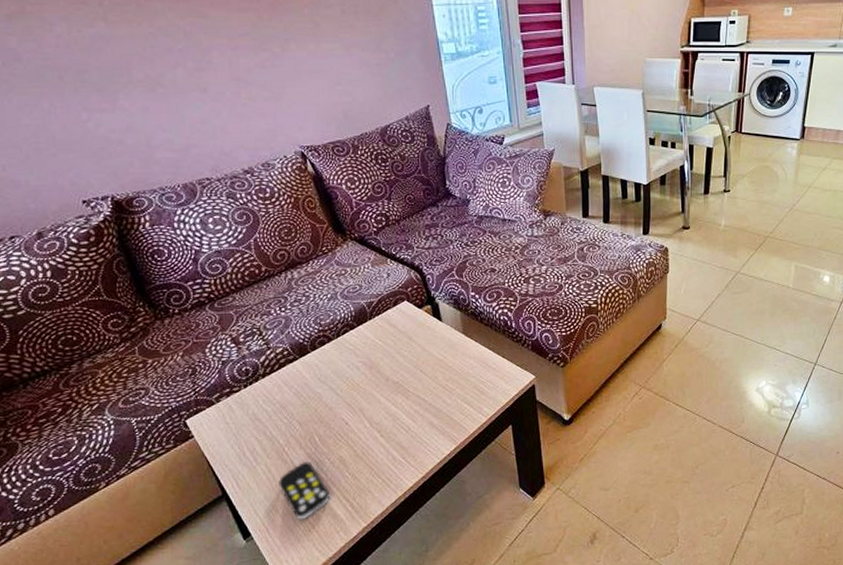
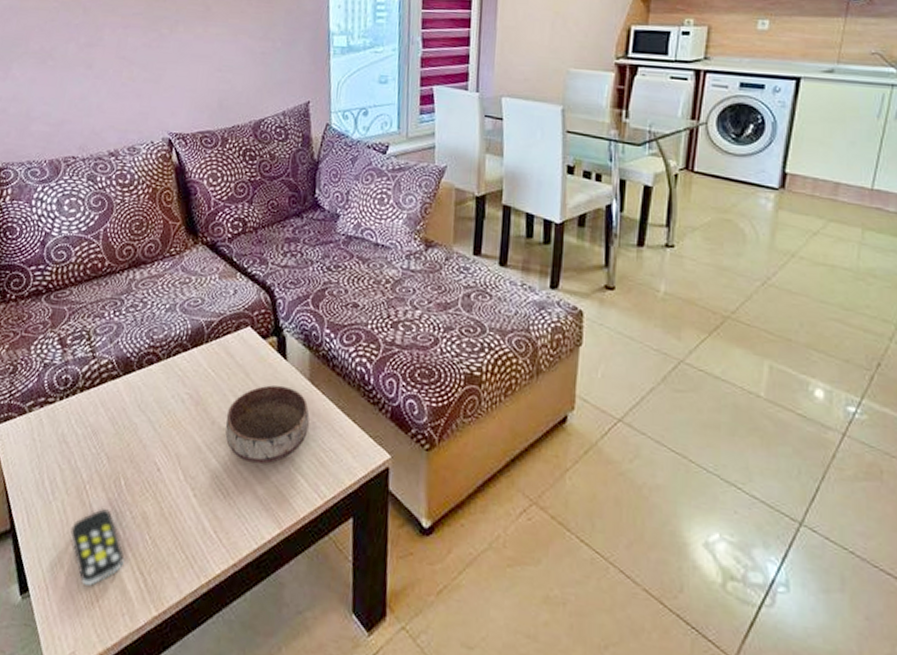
bowl: none [397,341,468,403] -> present [225,385,310,465]

